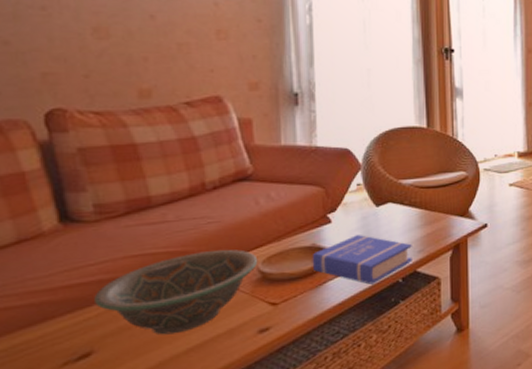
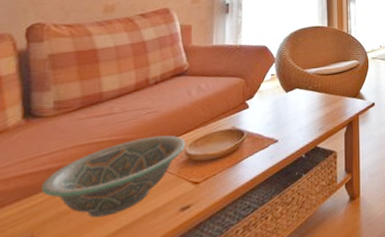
book: present [312,235,412,284] -> none [231,117,314,161]

